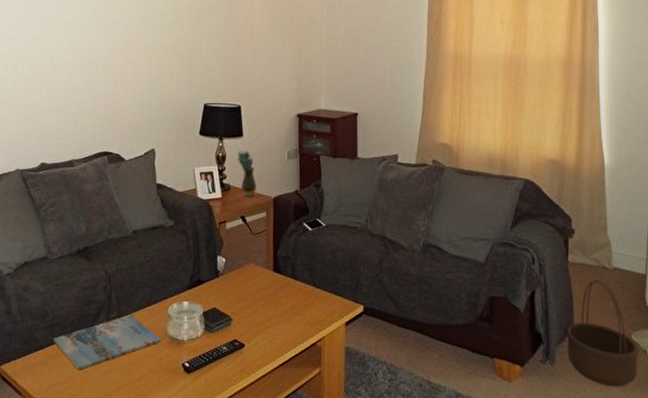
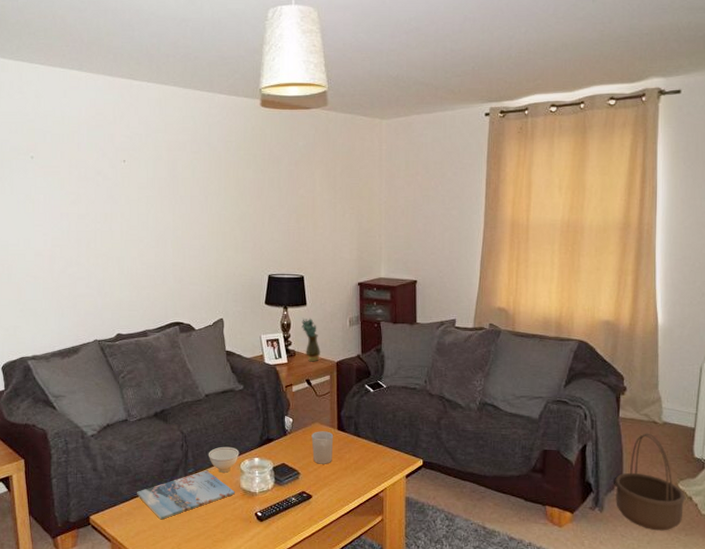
bowl: none [133,288,168,318] -> present [208,446,240,473]
candle holder: none [245,272,269,310] -> present [311,431,334,464]

